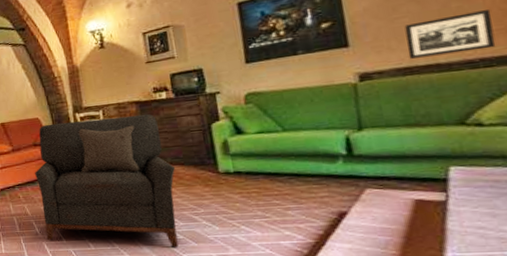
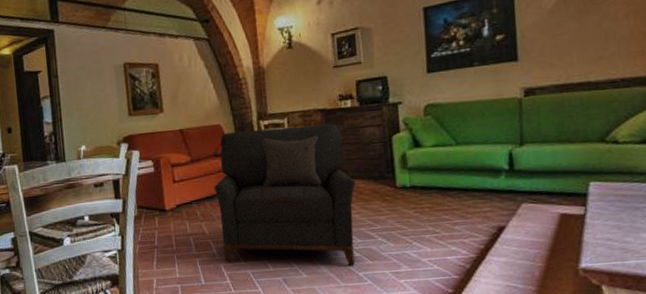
picture frame: present [404,9,496,59] -> none [565,32,634,76]

